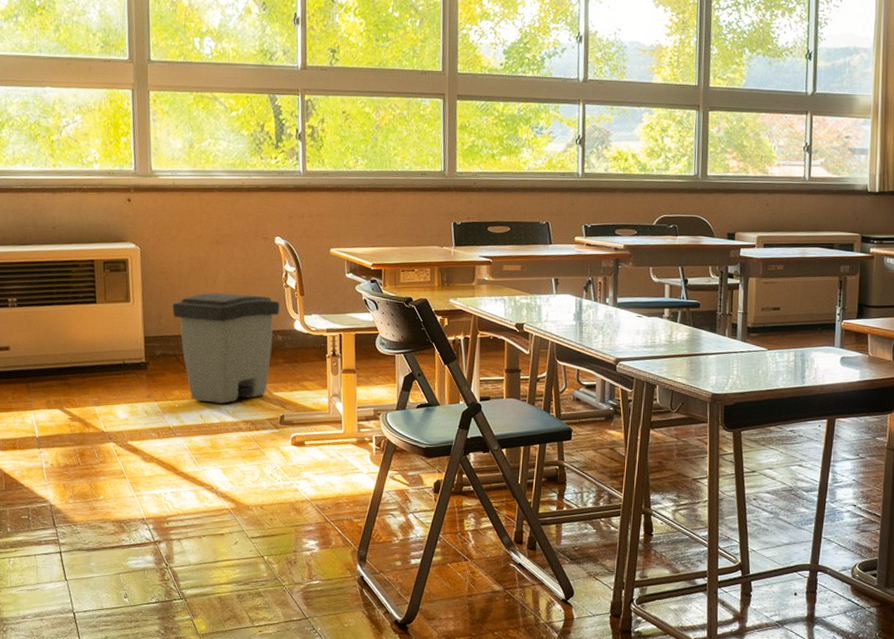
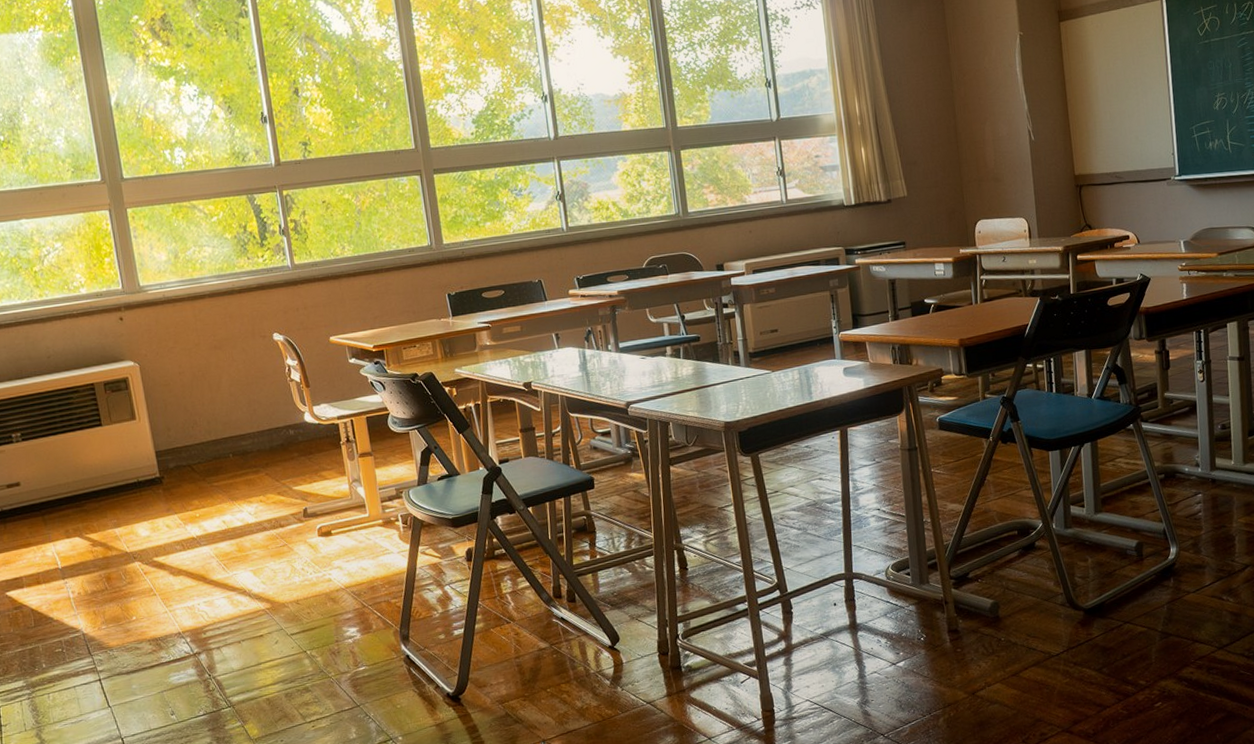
trash can: present [172,292,280,404] -> none [179,393,288,507]

